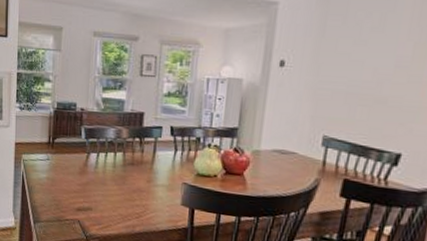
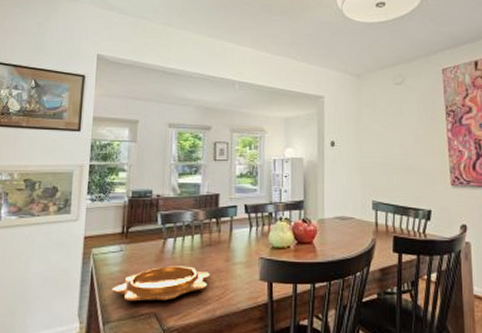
decorative bowl: none [40,179,131,211] -> present [111,266,210,302]

